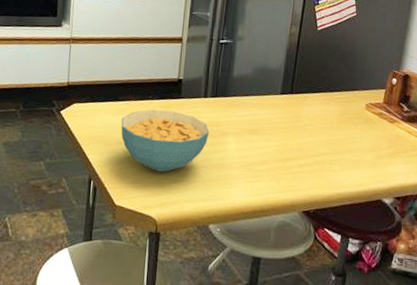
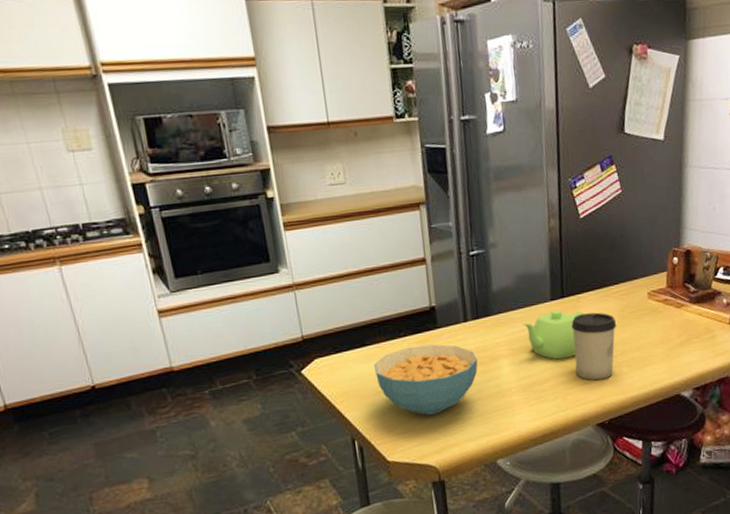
teapot: none [253,102,308,147] -> present [523,309,584,360]
cup: none [292,111,335,172] -> present [571,312,617,381]

